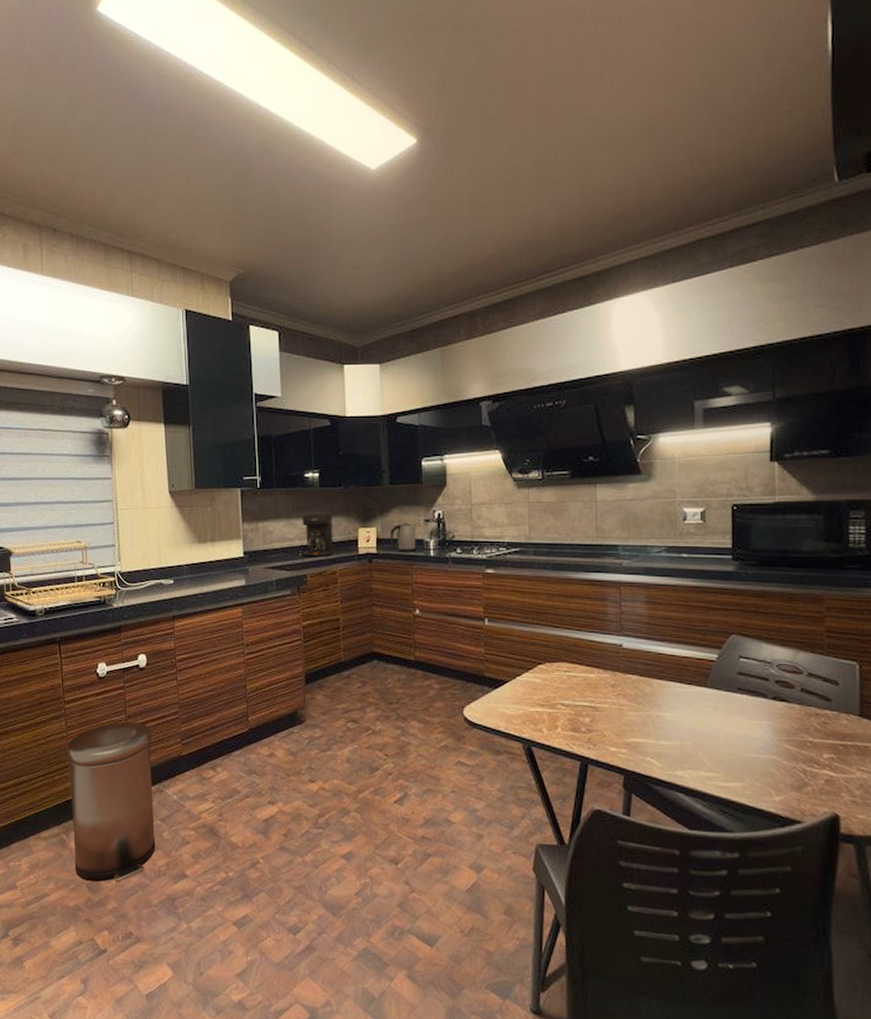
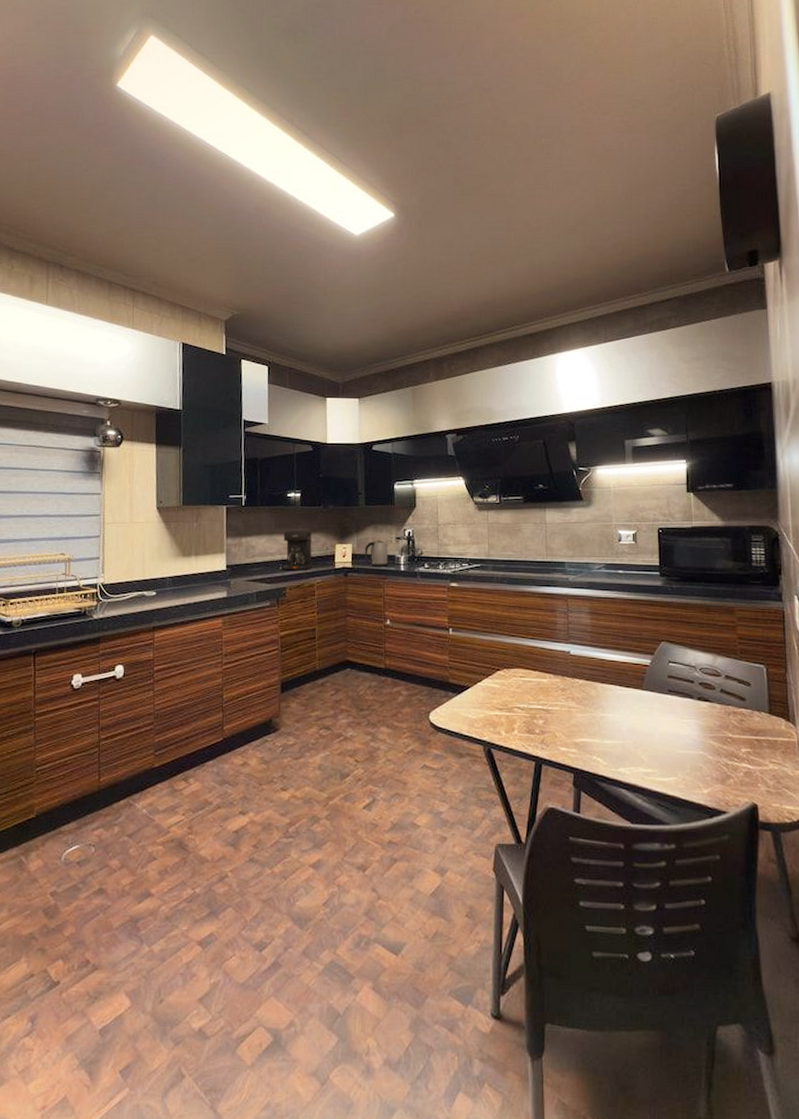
pedal bin: present [66,722,156,883] -> none [31,734,124,907]

